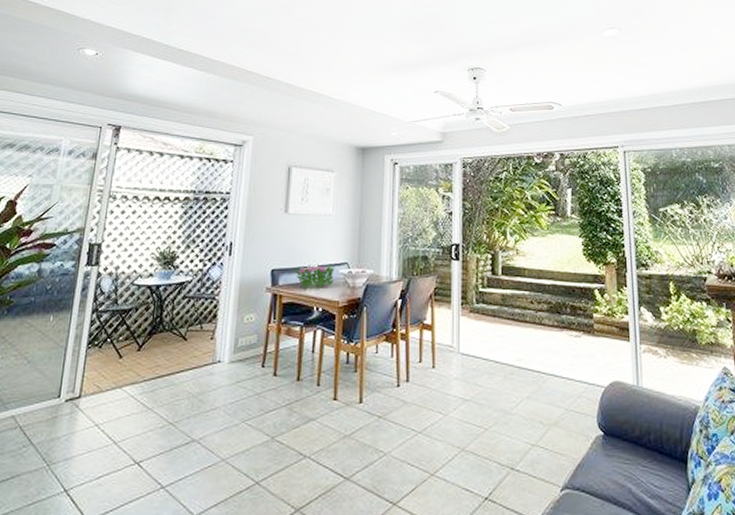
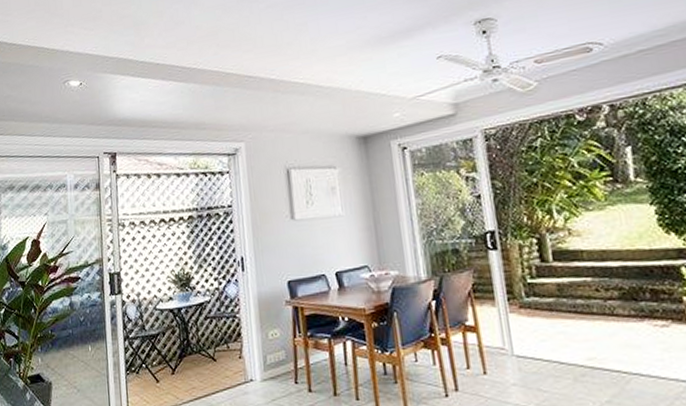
flower arrangement: present [294,264,334,290] -> none [312,269,356,300]

